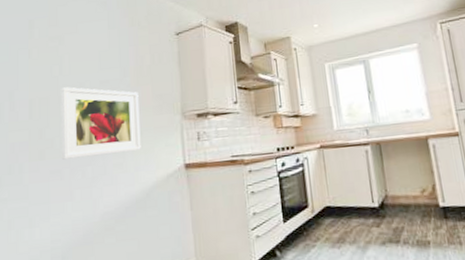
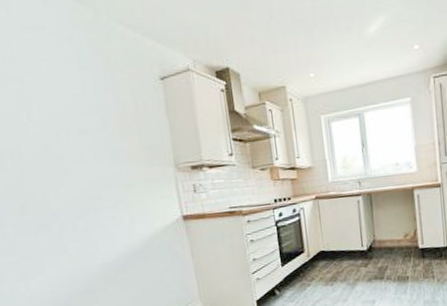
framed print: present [60,87,141,160] -> none [32,135,135,213]

